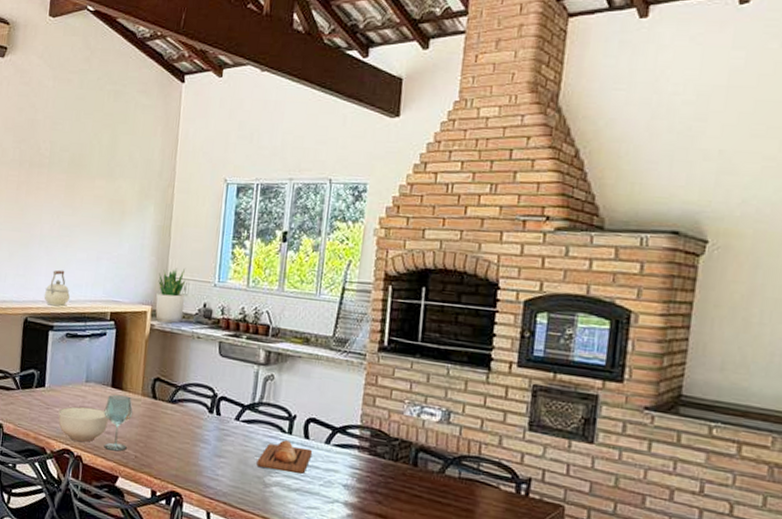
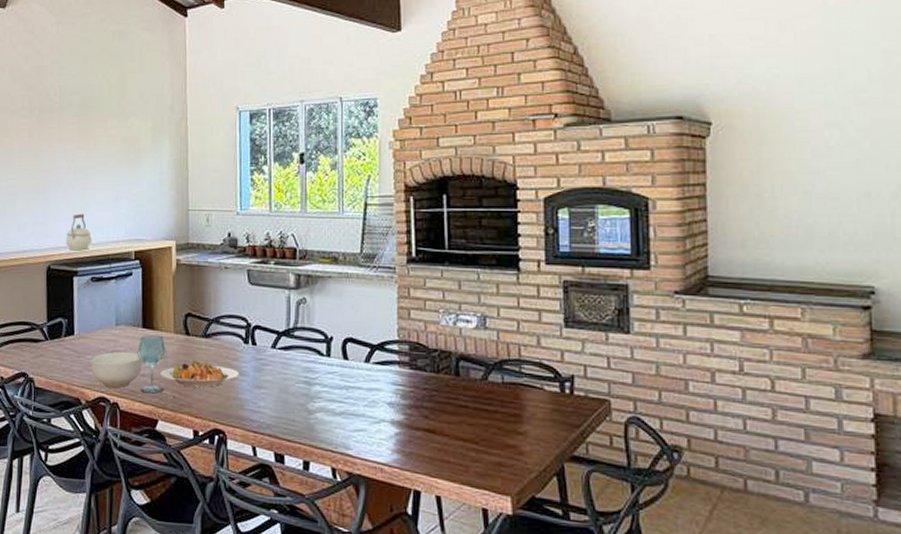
salad: none [124,422,201,451] -> present [160,359,239,388]
planter: present [155,268,186,324] -> none [179,200,209,257]
bread loaf: present [256,440,313,474] -> none [298,364,353,396]

